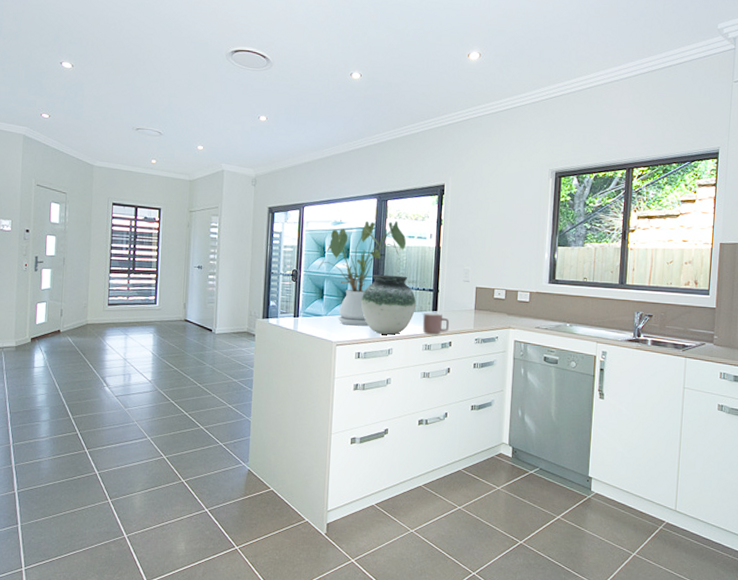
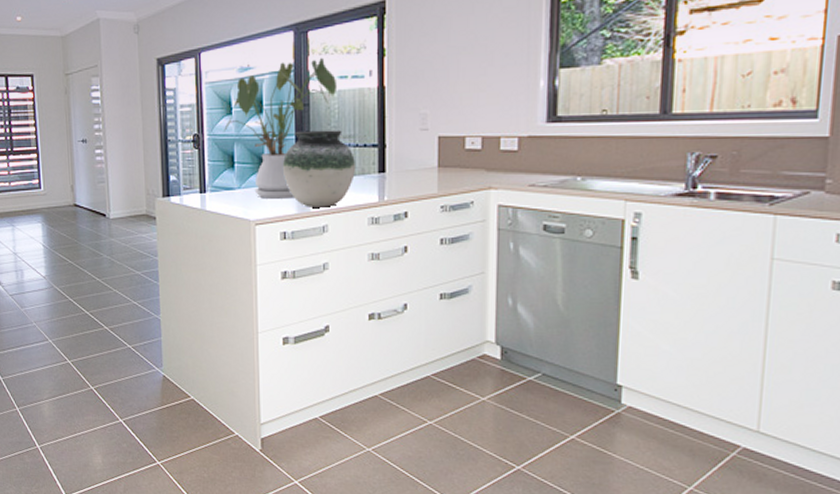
mug: present [422,312,450,336] -> none [366,174,404,206]

